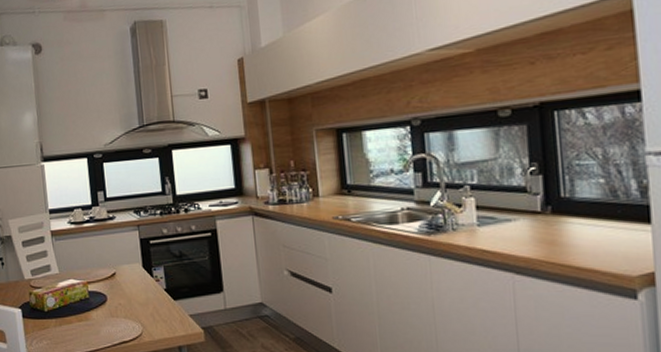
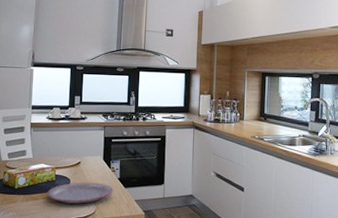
plate: none [81,296,161,325] -> present [46,181,113,204]

